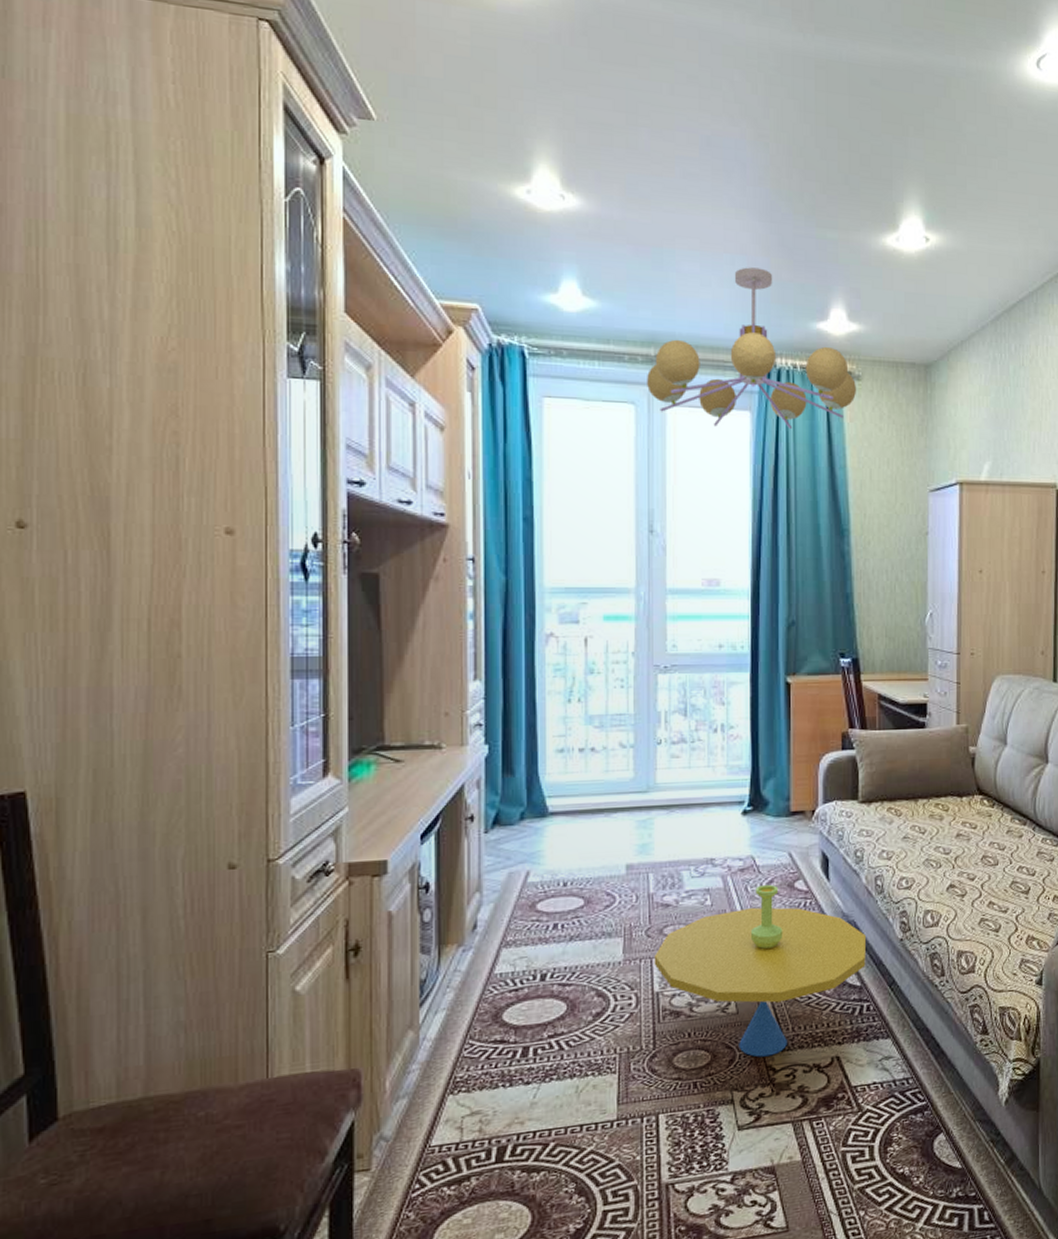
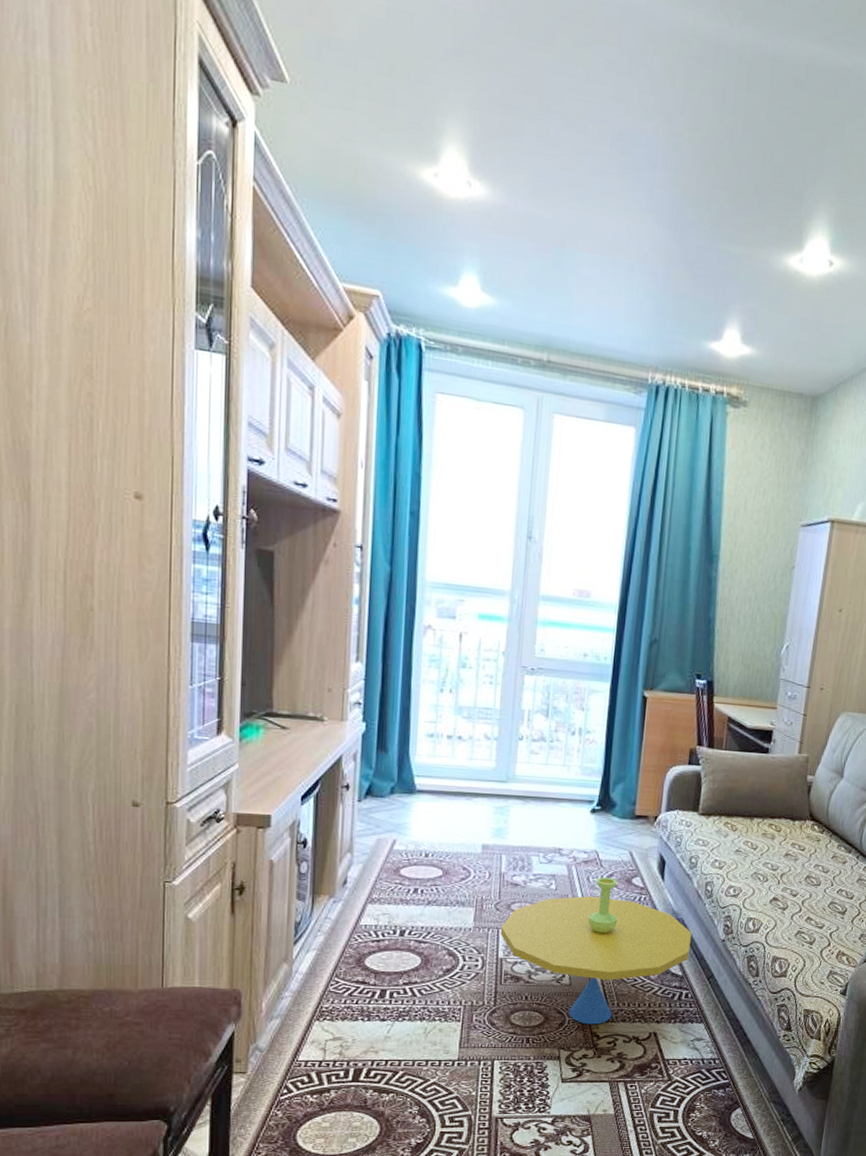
chandelier: present [647,267,857,430] -> none [537,276,742,450]

